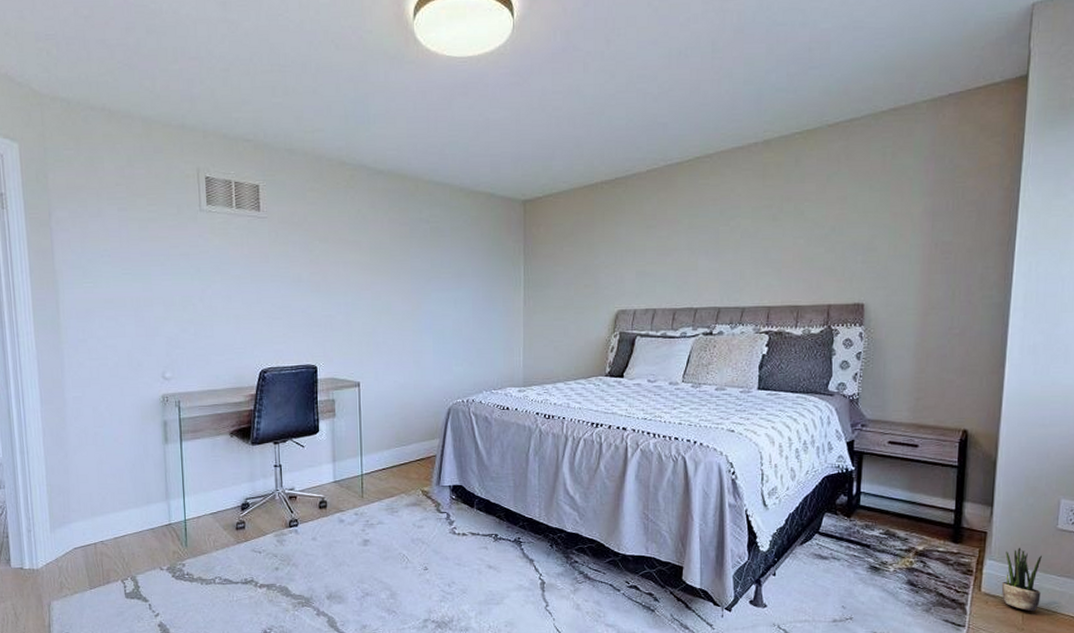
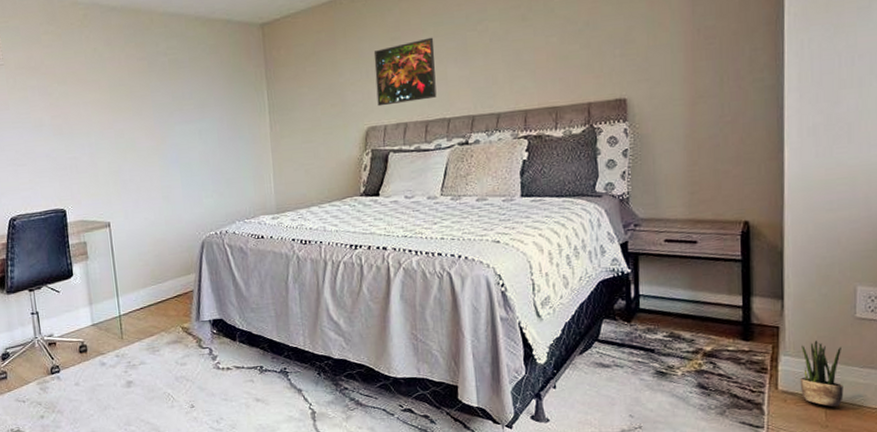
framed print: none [629,228,688,291] -> present [373,37,437,107]

